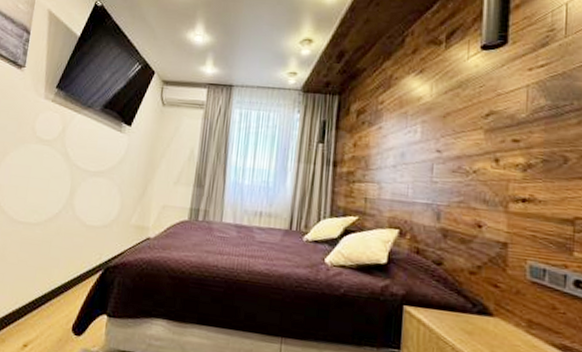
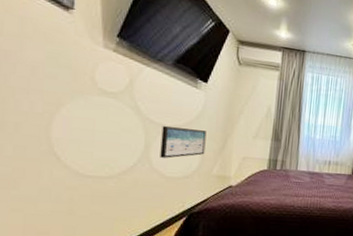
wall art: none [82,172,128,206] -> present [160,126,207,158]

